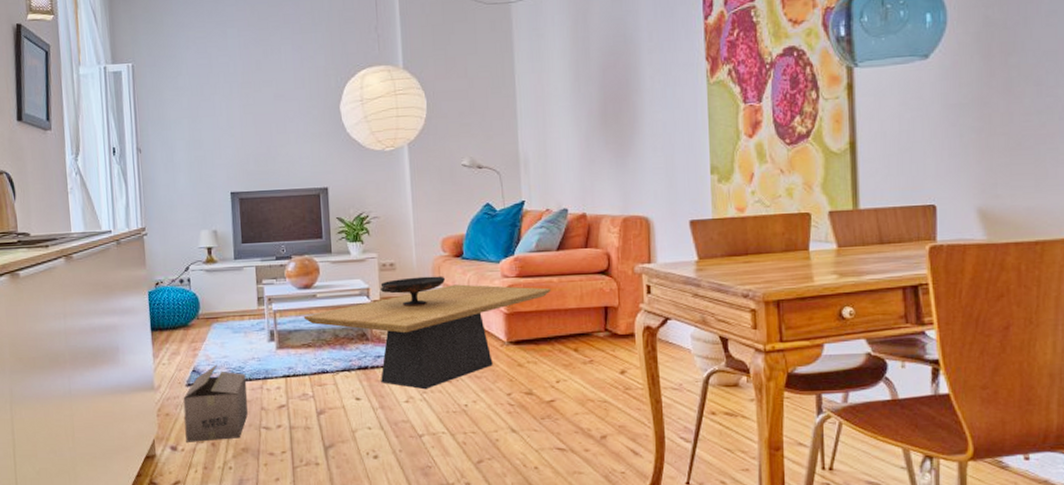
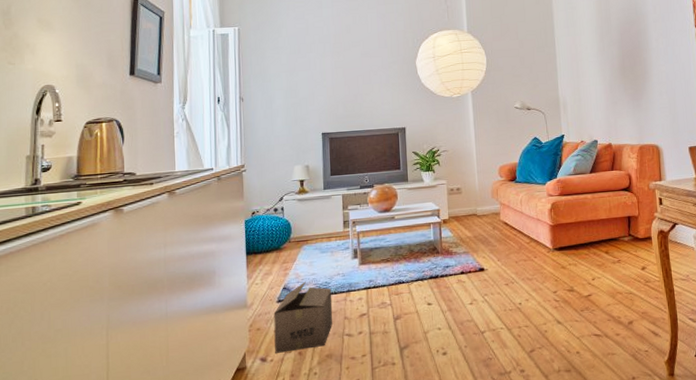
coffee table: present [303,284,551,390] -> none [383,203,586,293]
decorative bowl: present [380,276,445,307] -> none [449,197,502,224]

